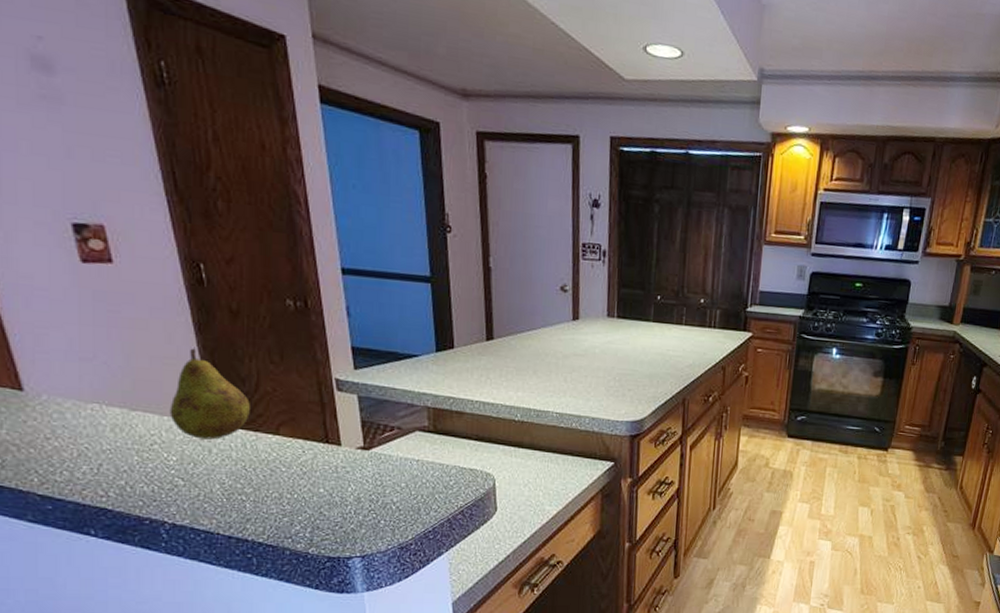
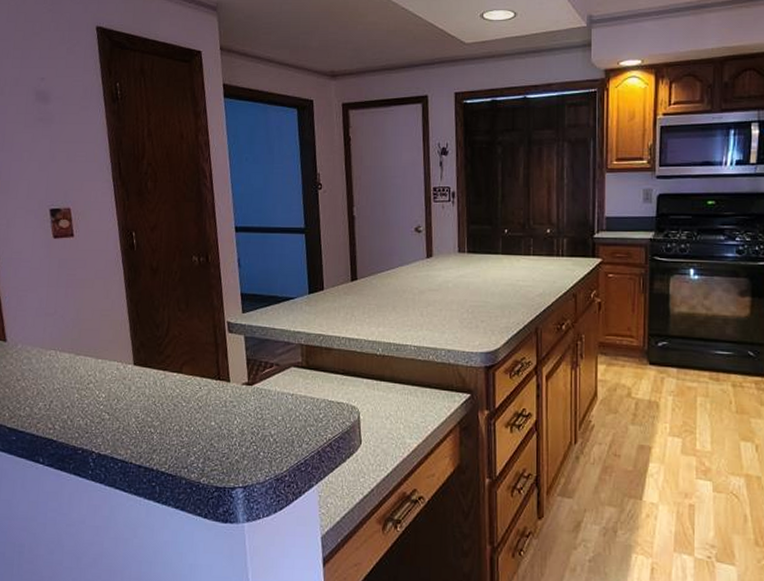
fruit: present [170,348,250,440] -> none [103,301,162,378]

